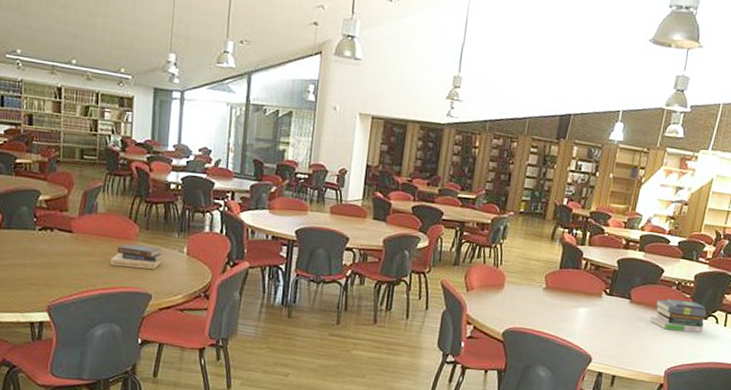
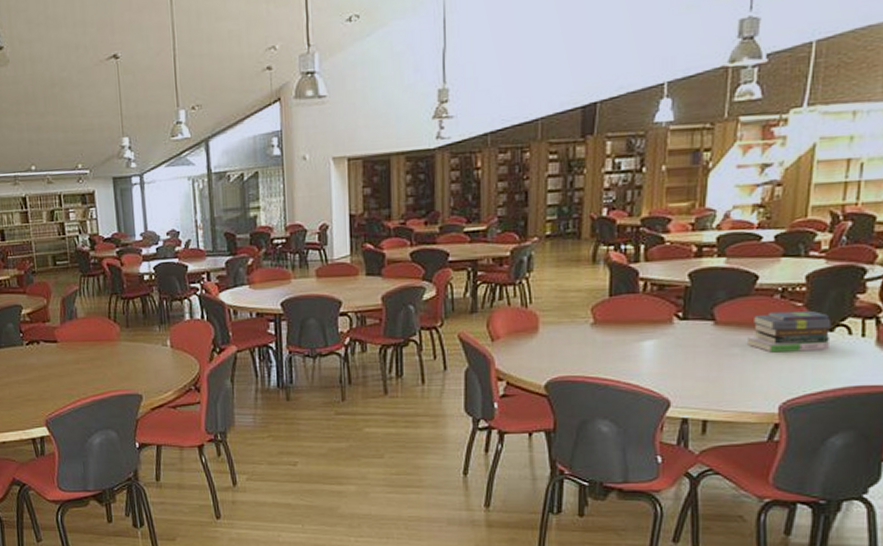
books: present [110,243,163,270] -> none [97,344,147,371]

